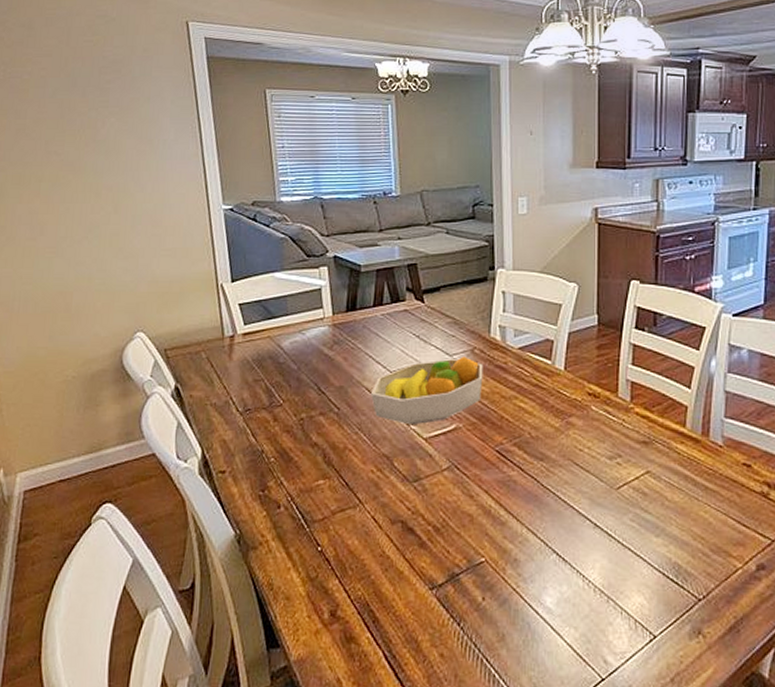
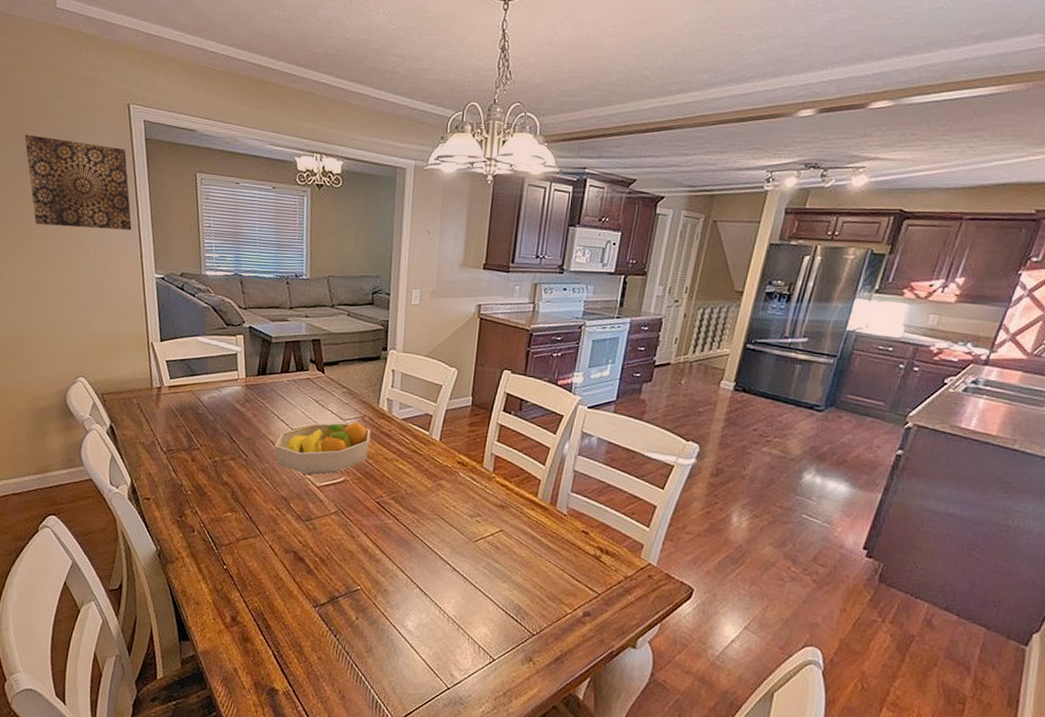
wall art: none [71,63,195,161] -> present [25,134,132,231]

